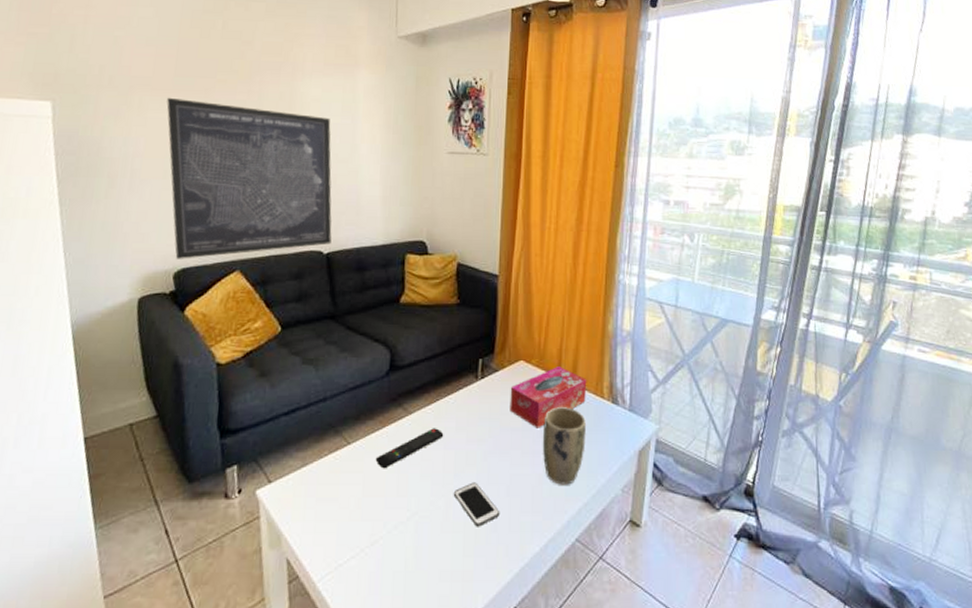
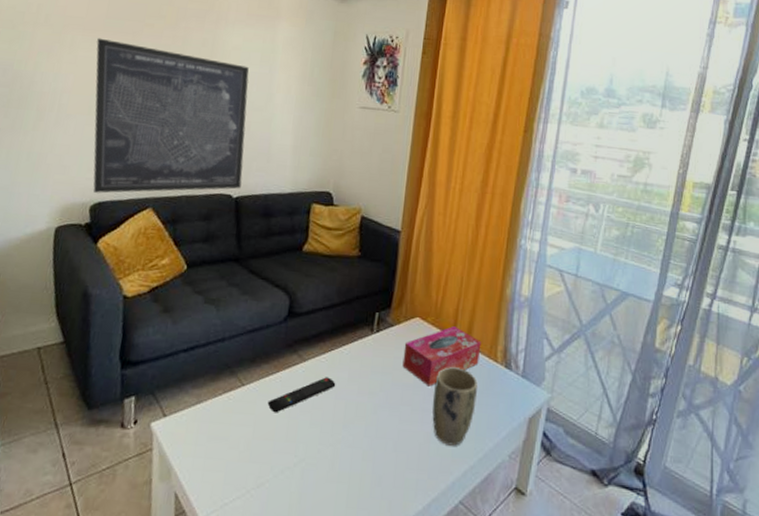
cell phone: present [453,482,500,527] -> none [341,434,386,480]

